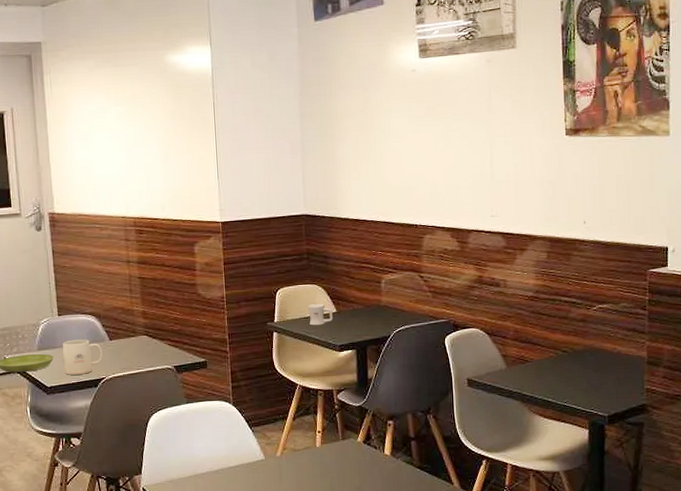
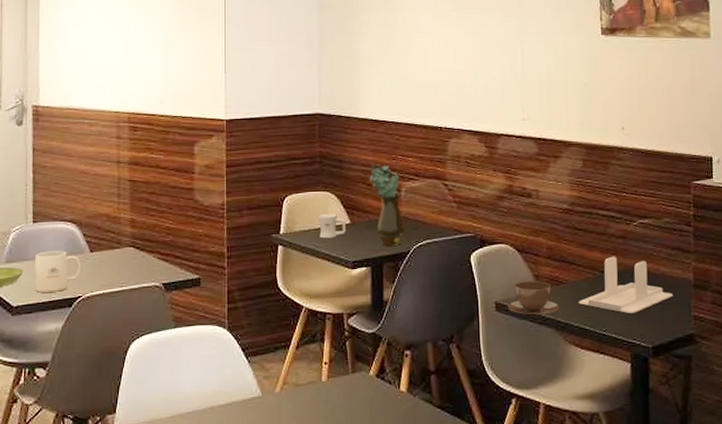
vase: none [352,258,386,331] -> present [369,162,405,246]
teacup: none [478,360,525,390] -> present [507,281,560,315]
napkin holder: none [542,337,628,388] -> present [578,256,673,314]

